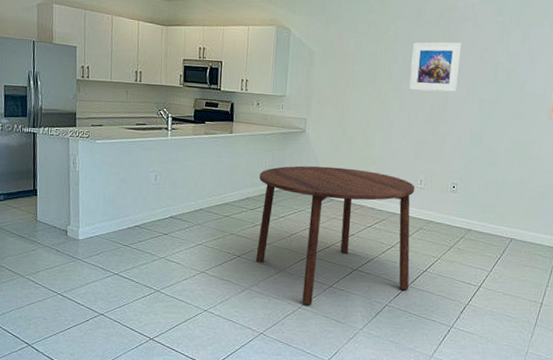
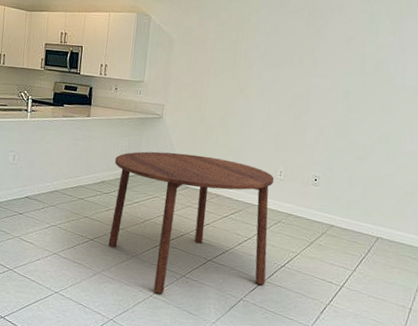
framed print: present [409,42,462,92] -> none [270,30,327,82]

